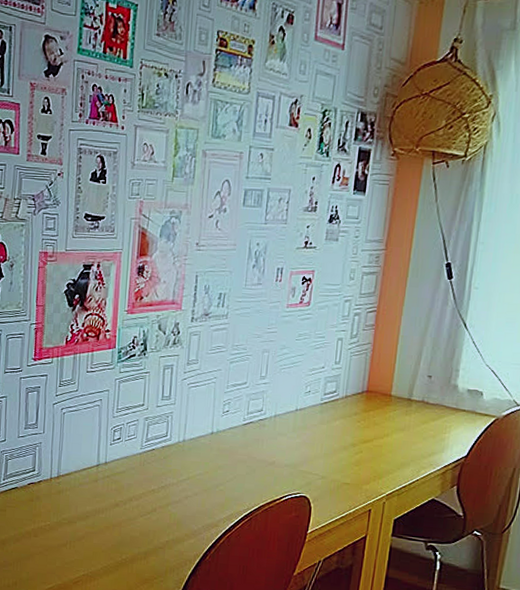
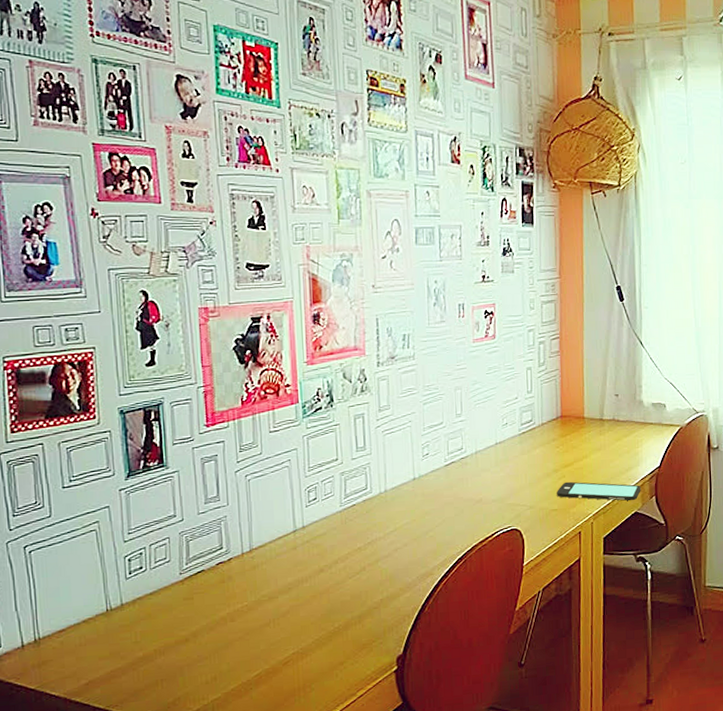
tablet: none [351,457,443,488] -> present [557,481,641,501]

